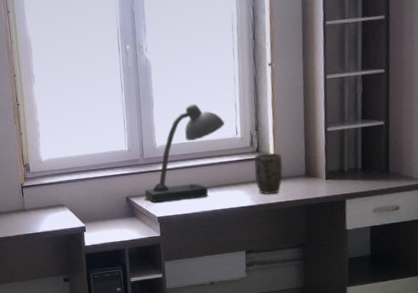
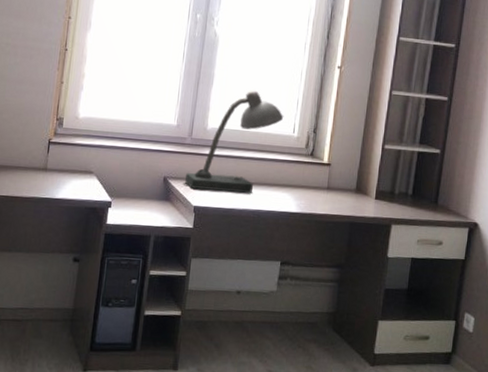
plant pot: present [254,153,283,194] -> none [304,157,335,204]

